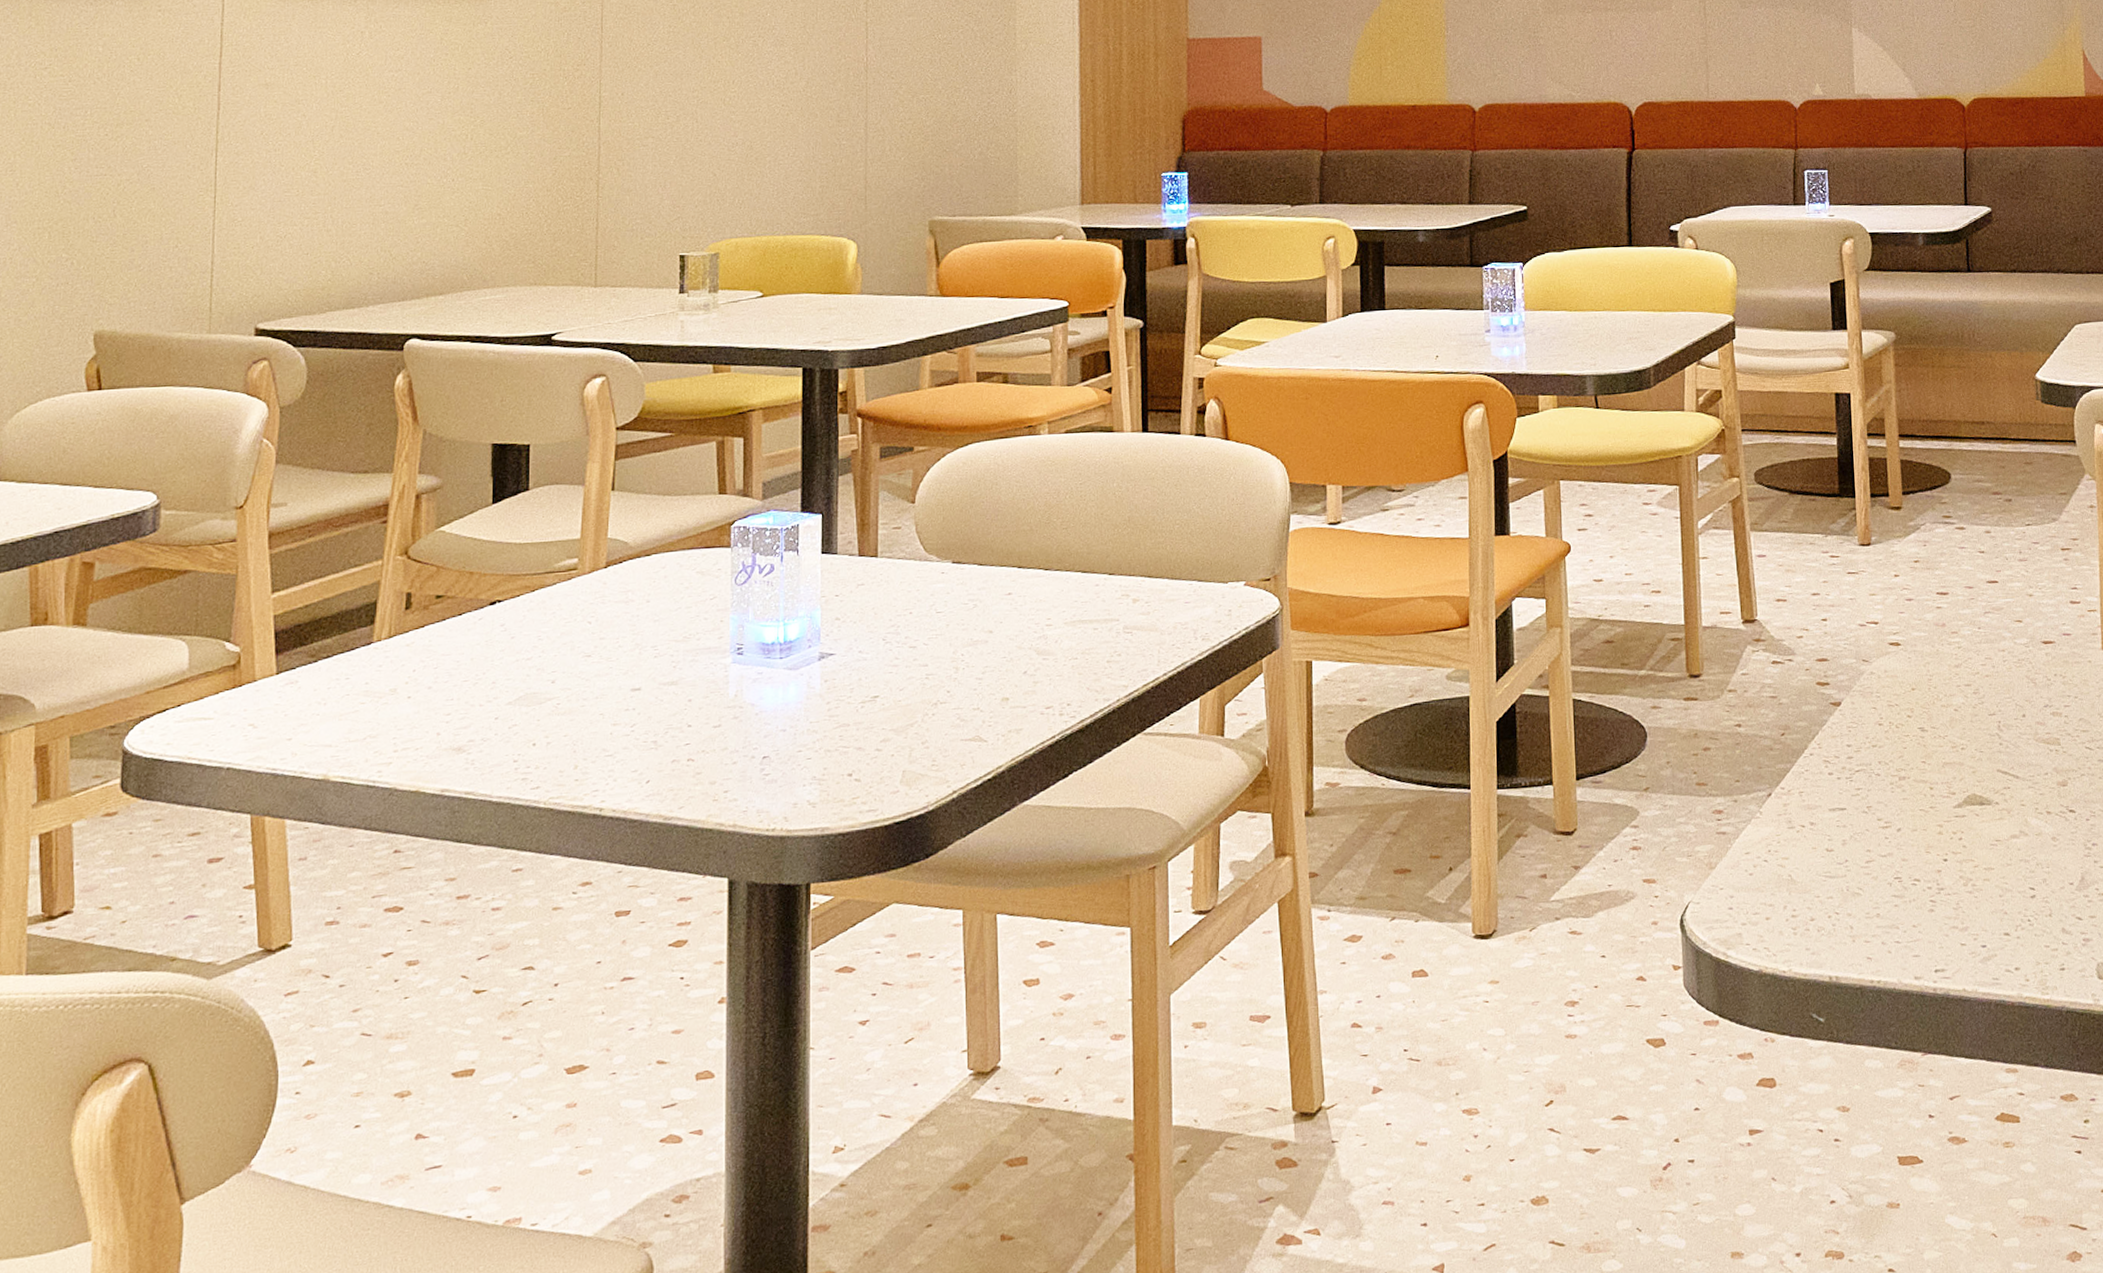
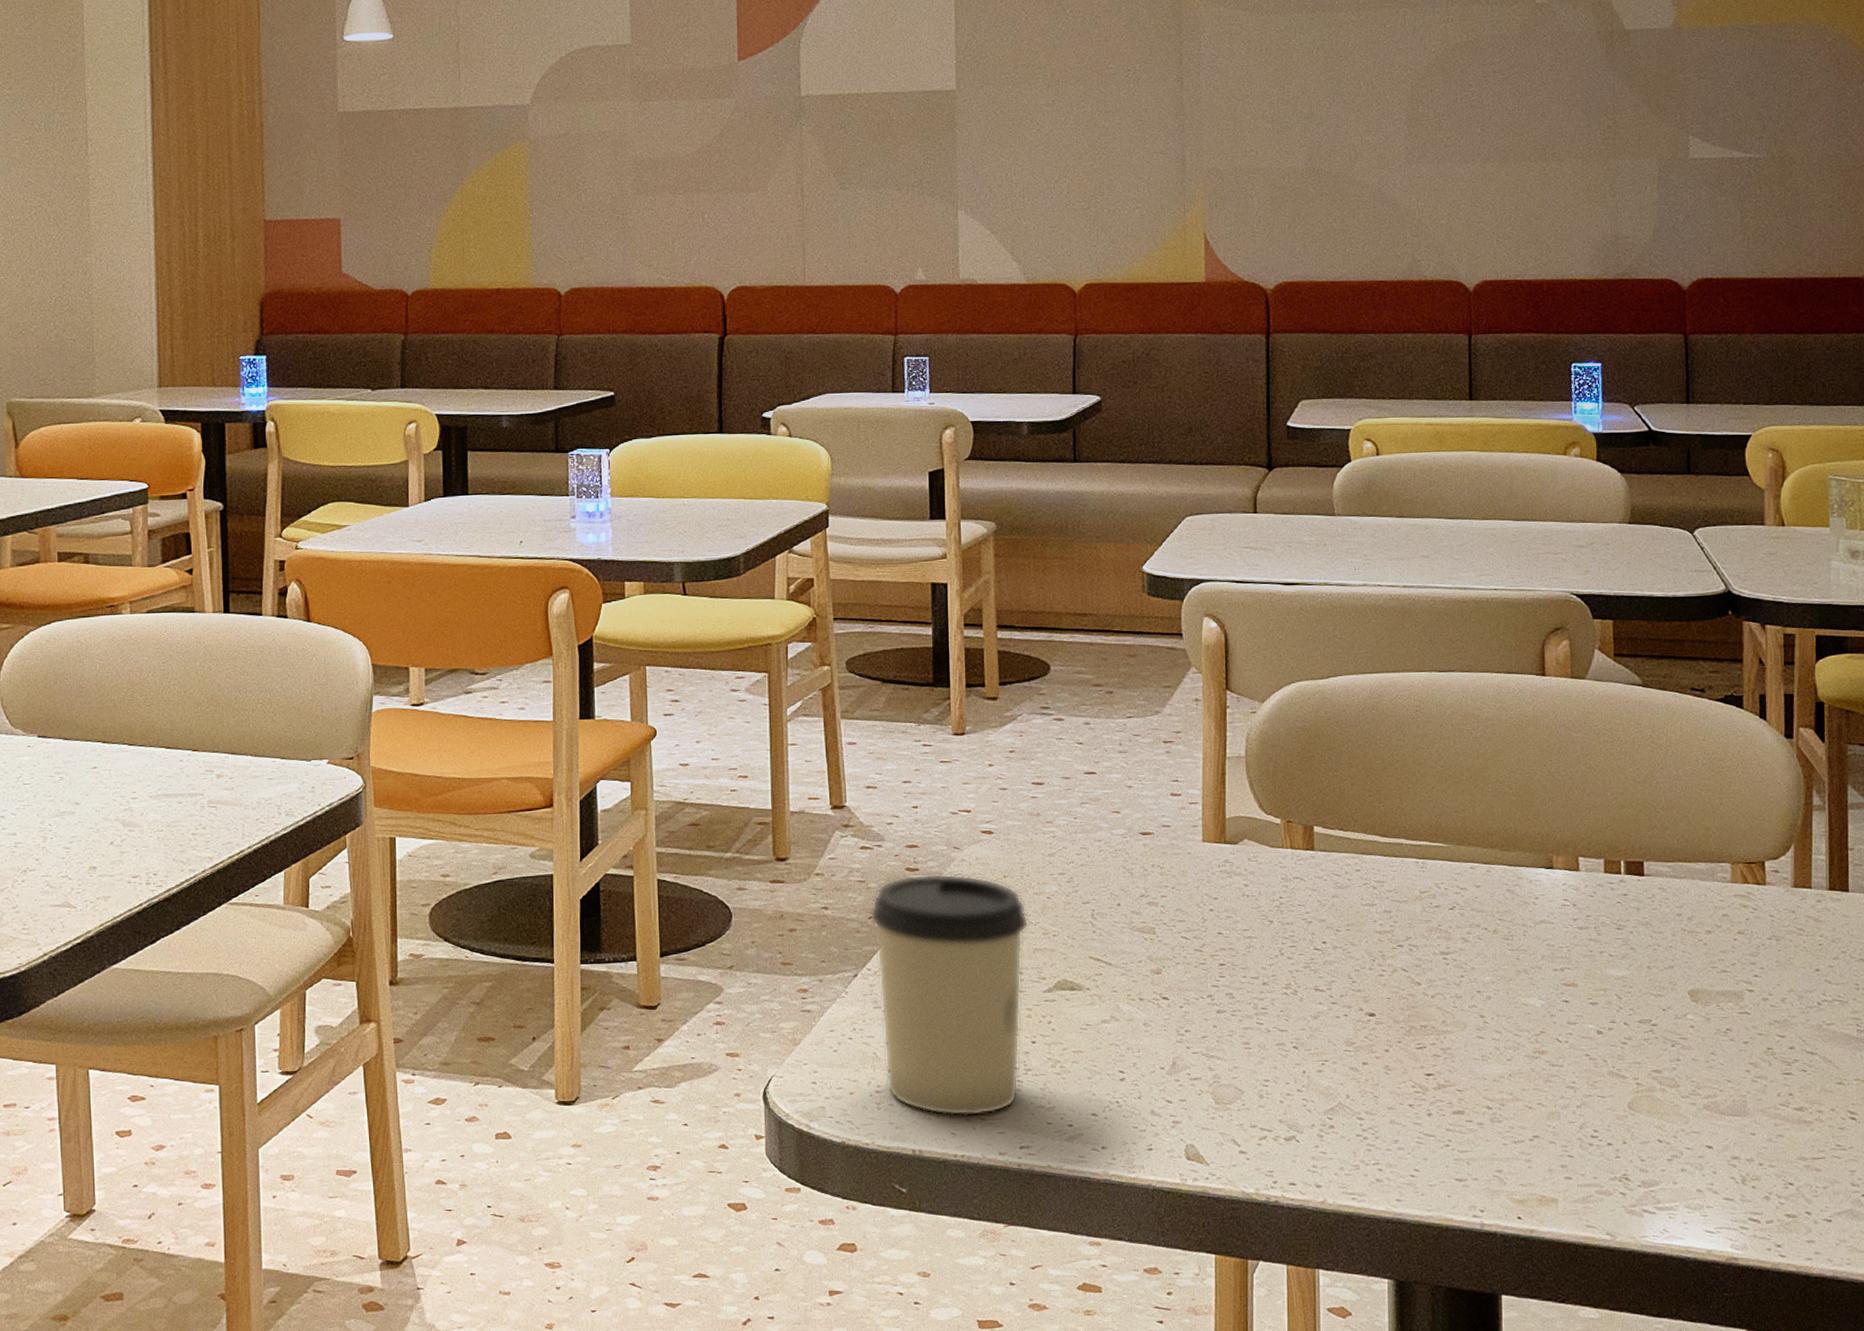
cup: none [1782,687,1938,940] -> present [870,873,1029,1117]

